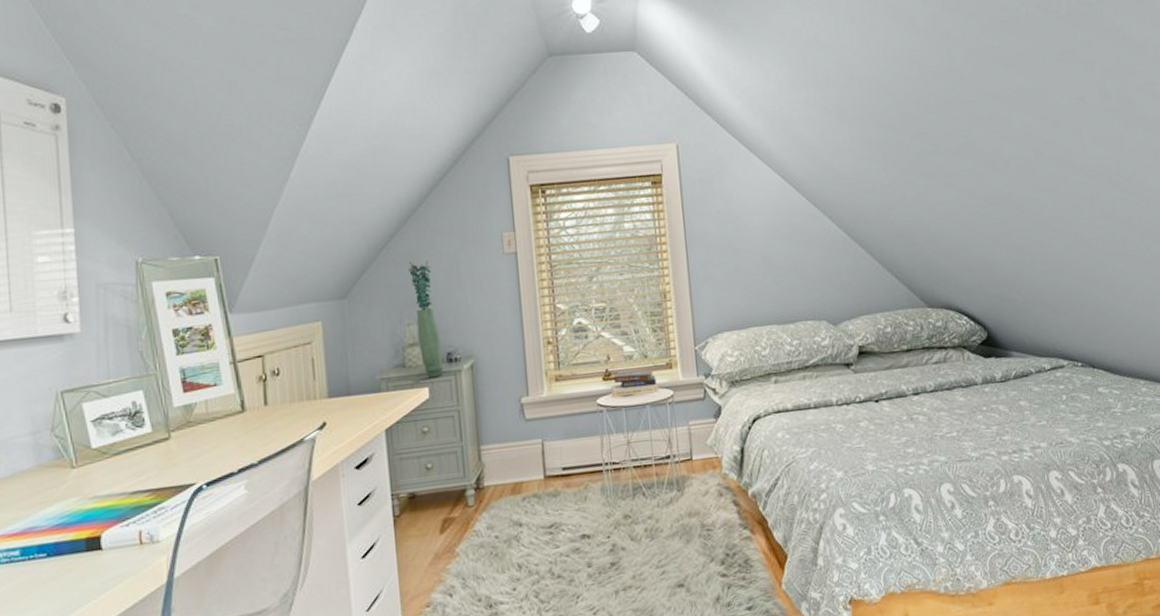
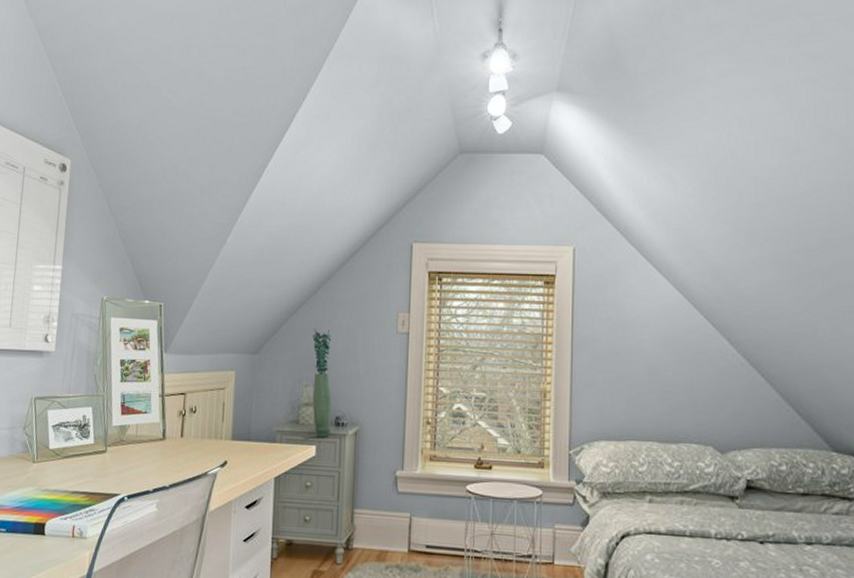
books: present [609,370,659,398] -> none [480,463,528,490]

